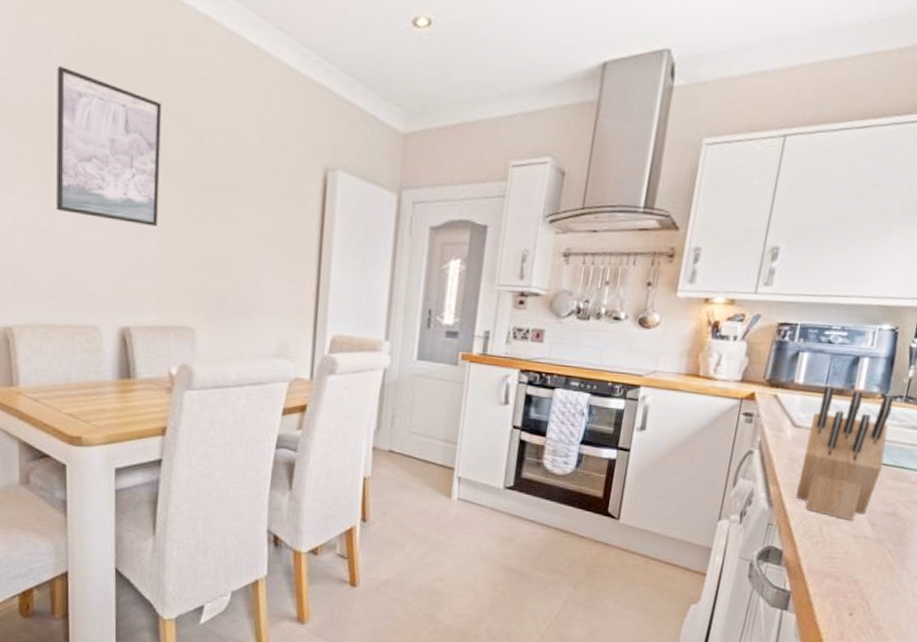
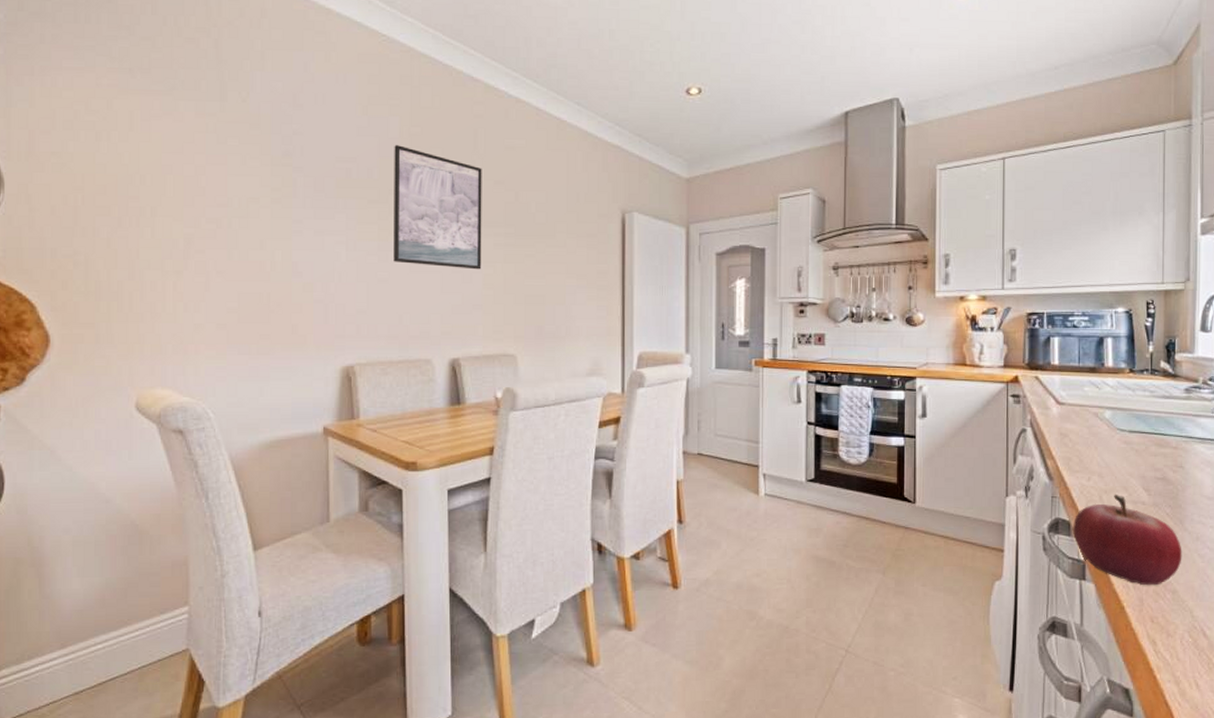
fruit: none [783,527,897,621] -> present [1072,495,1182,586]
knife block: present [795,385,894,520] -> none [1072,365,1144,487]

